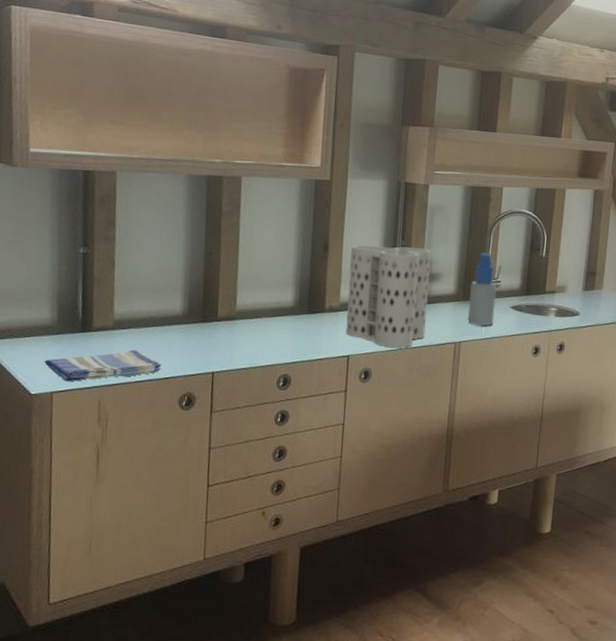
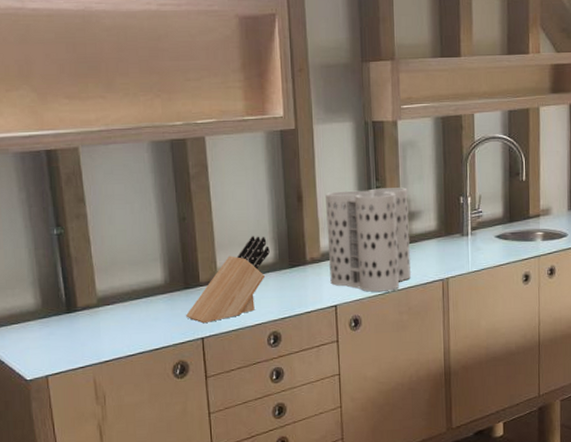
dish towel: present [44,349,162,382] -> none [35,324,151,364]
knife block: none [198,278,291,359] -> present [185,236,270,324]
spray bottle: present [467,253,497,326] -> none [452,184,480,259]

